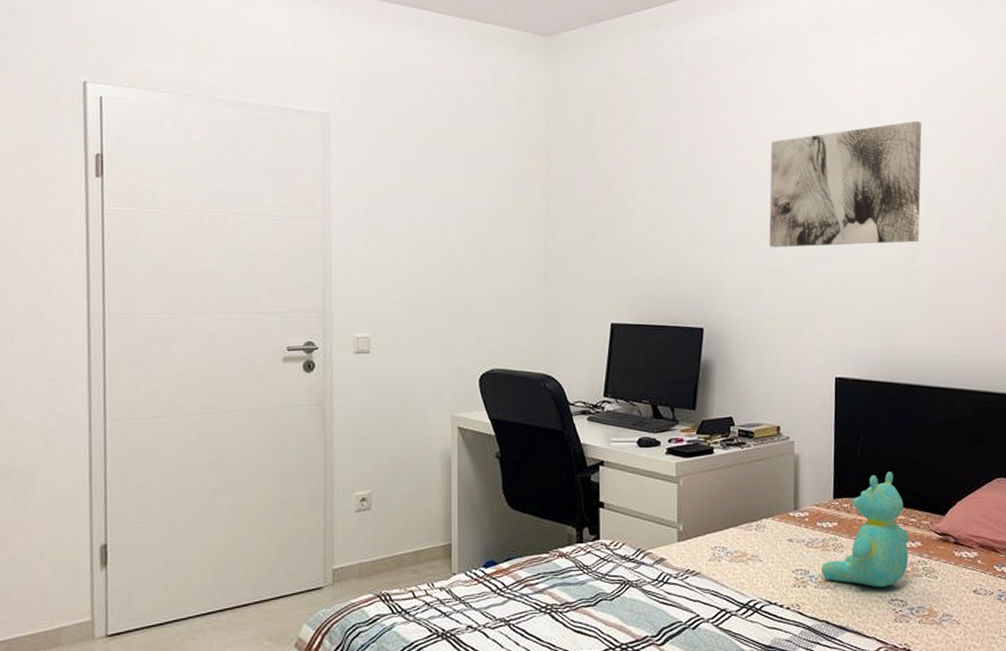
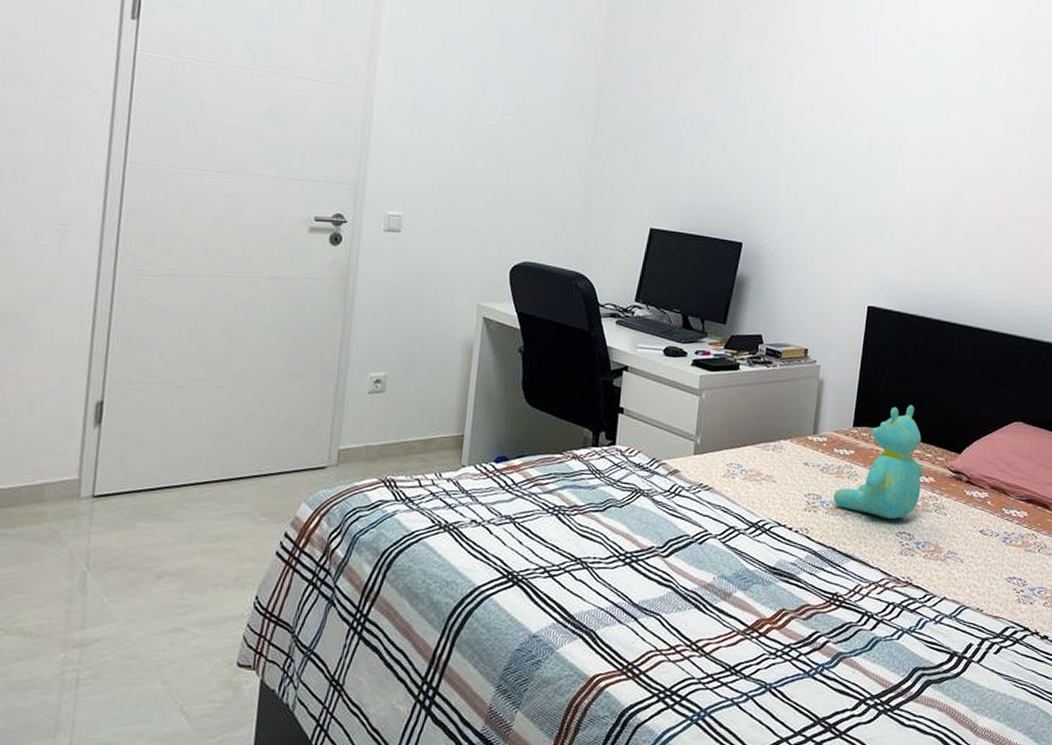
wall art: present [769,121,922,248] -> none [816,59,980,181]

